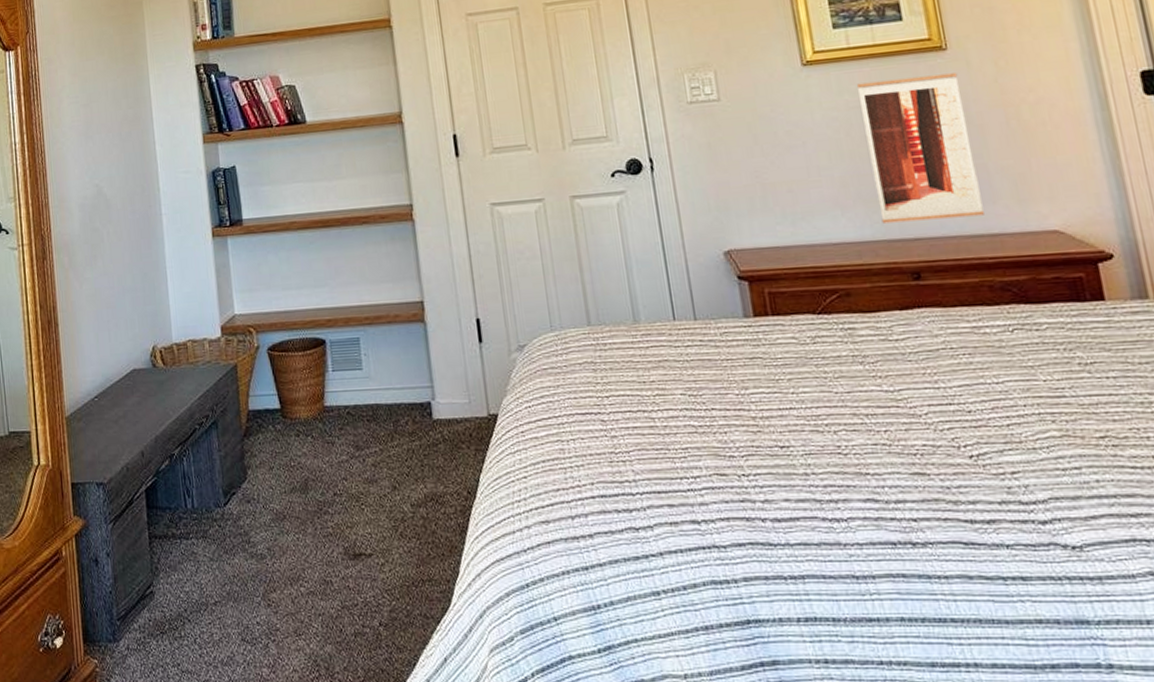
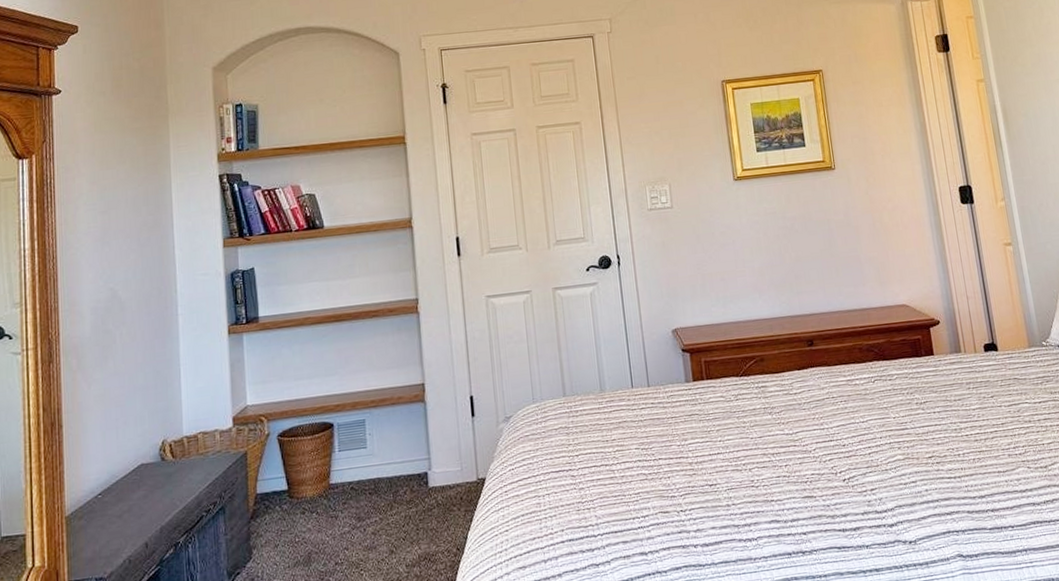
wall art: present [856,73,984,224] -> none [772,187,857,303]

